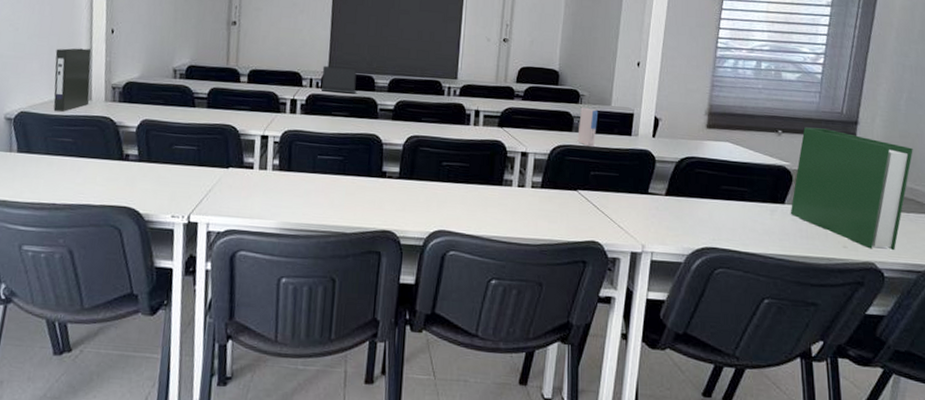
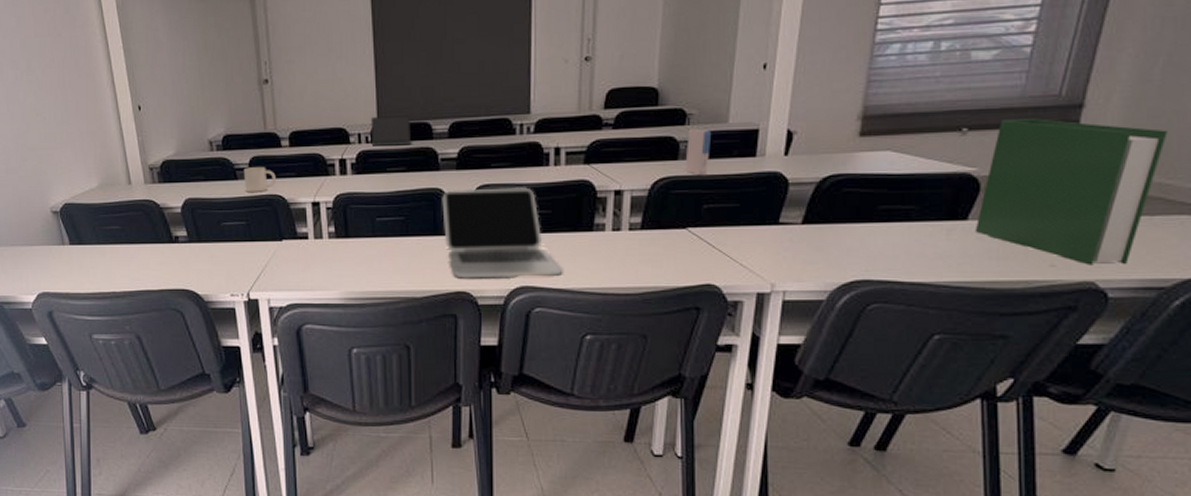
binder: present [53,48,92,112] -> none [87,130,130,199]
mug: none [200,97,231,121] -> present [243,167,276,192]
laptop: none [376,137,476,223] -> present [442,187,563,278]

